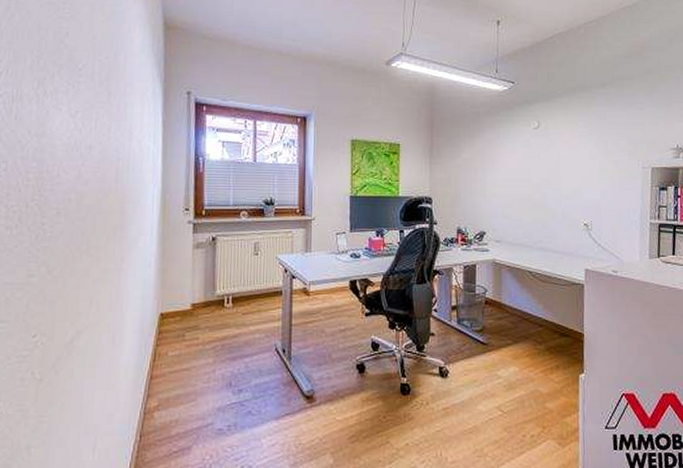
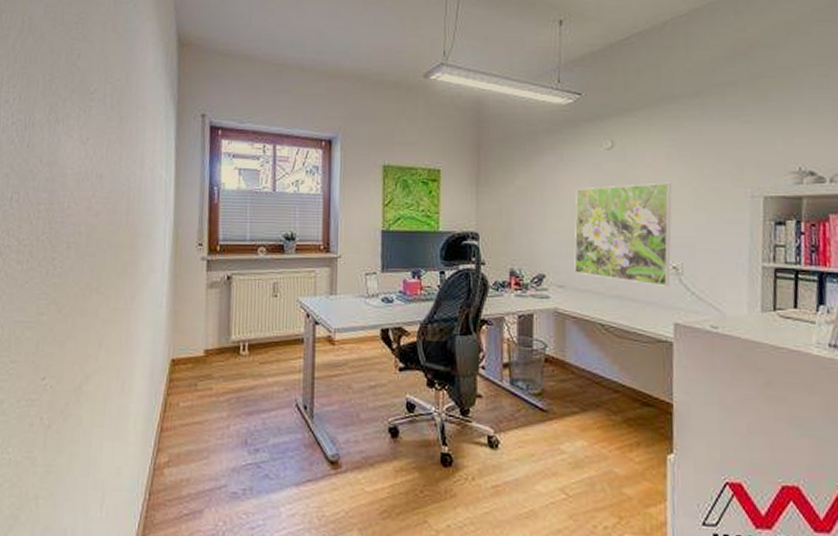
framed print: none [508,156,584,240] -> present [574,182,672,286]

